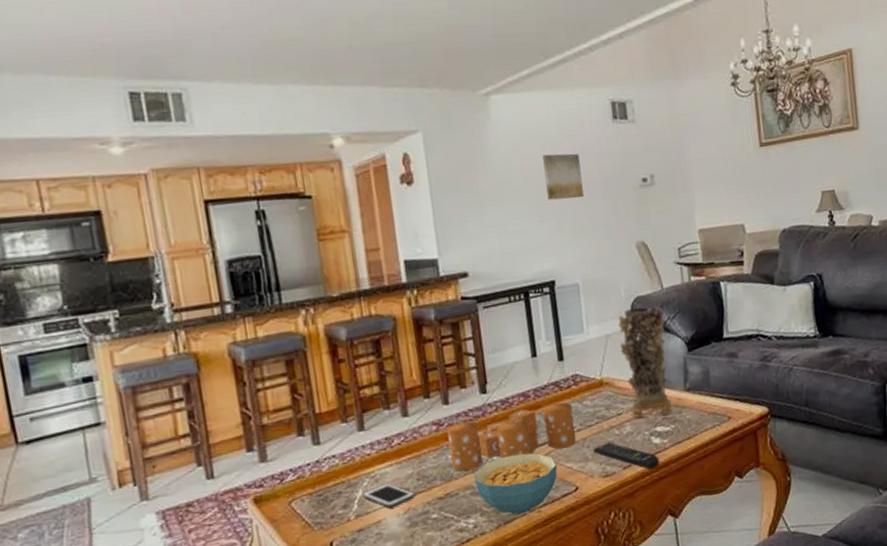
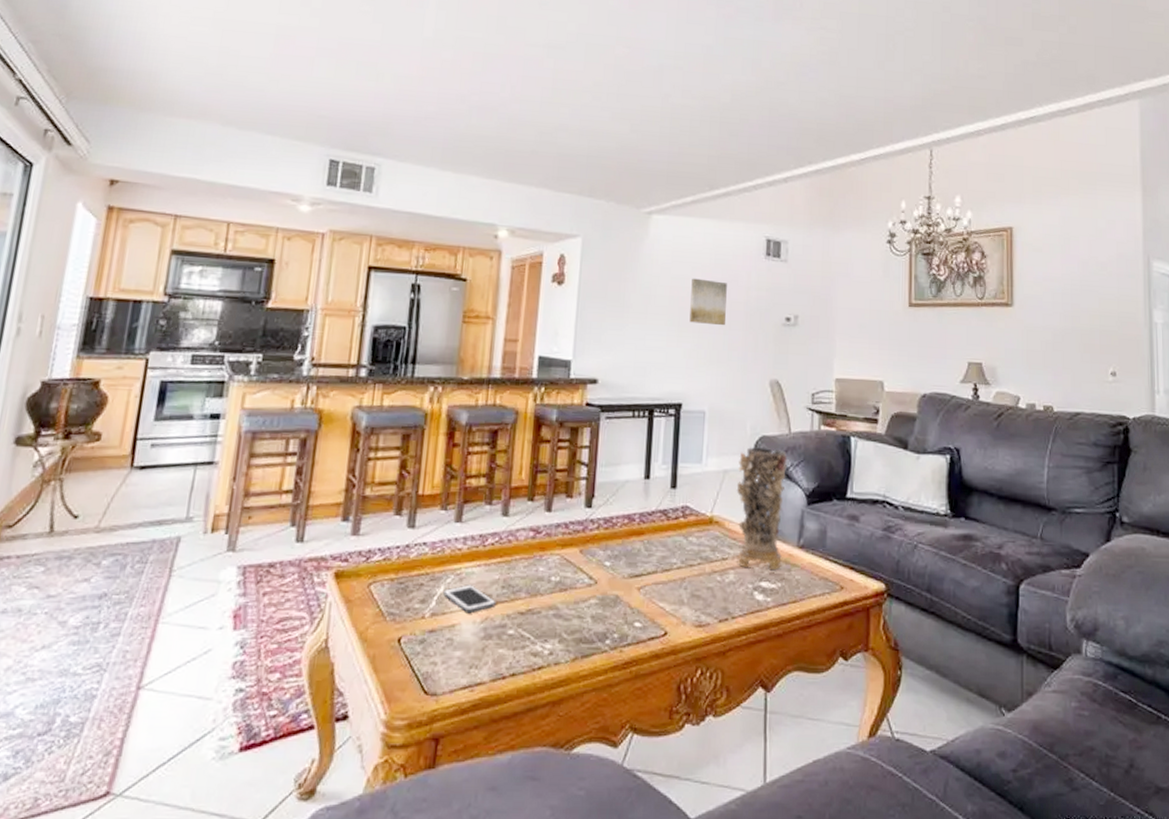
candle: present [446,402,576,471] -> none [540,532,677,588]
cereal bowl: present [473,453,558,515] -> none [560,581,649,650]
remote control: present [593,442,660,470] -> none [690,588,759,629]

